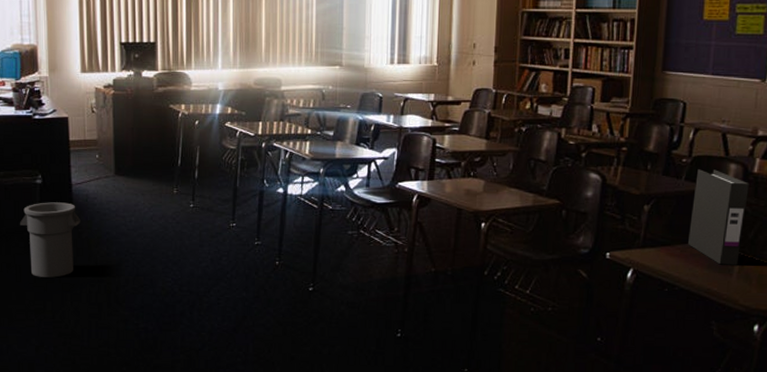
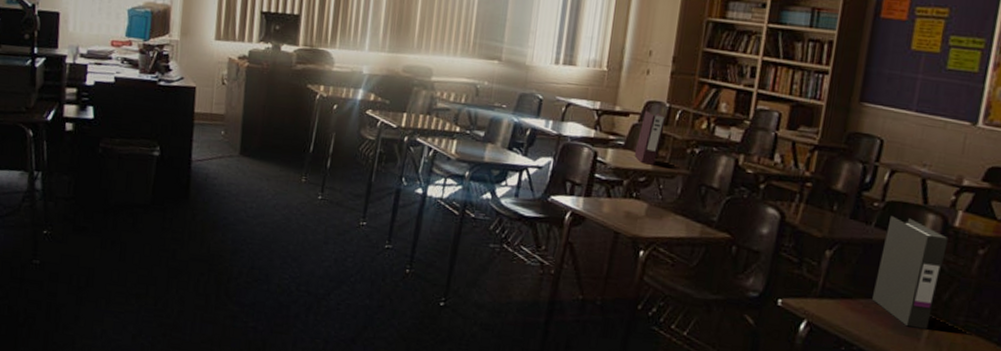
trash can: present [20,202,81,278] -> none [131,177,197,261]
binder: none [468,98,493,146] -> present [634,111,666,165]

